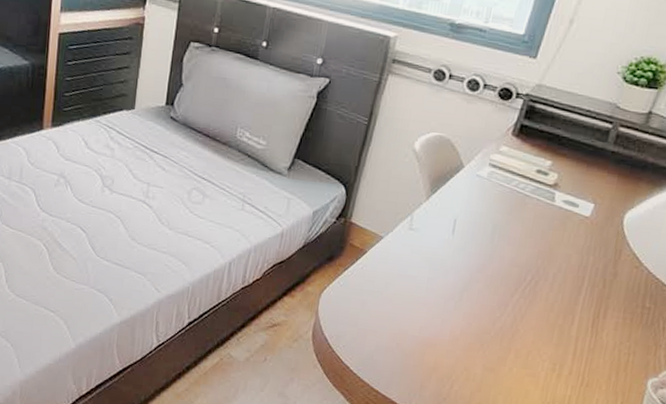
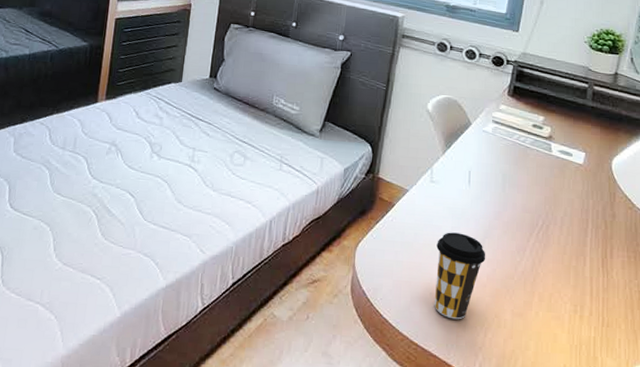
coffee cup: none [399,283,463,371] -> present [434,232,486,320]

